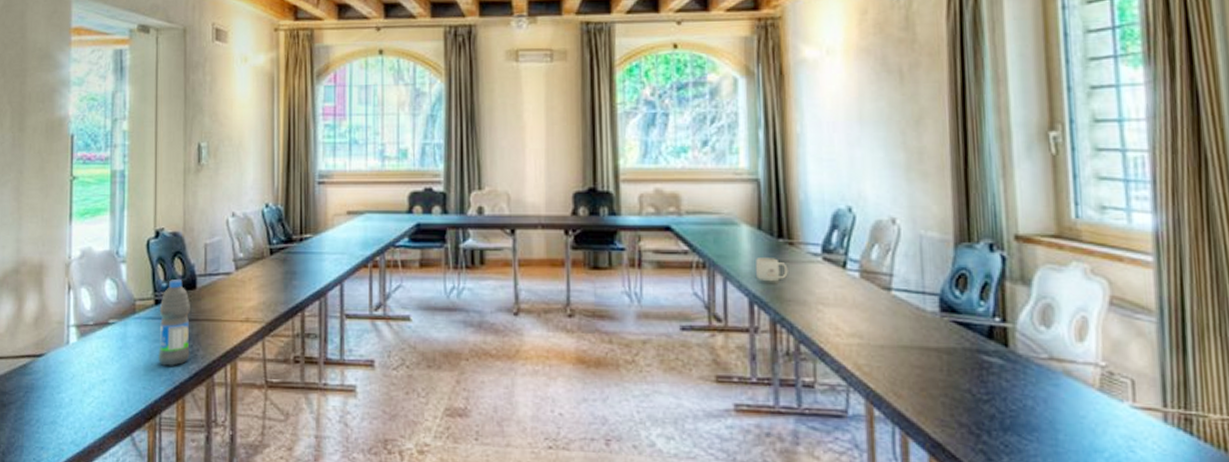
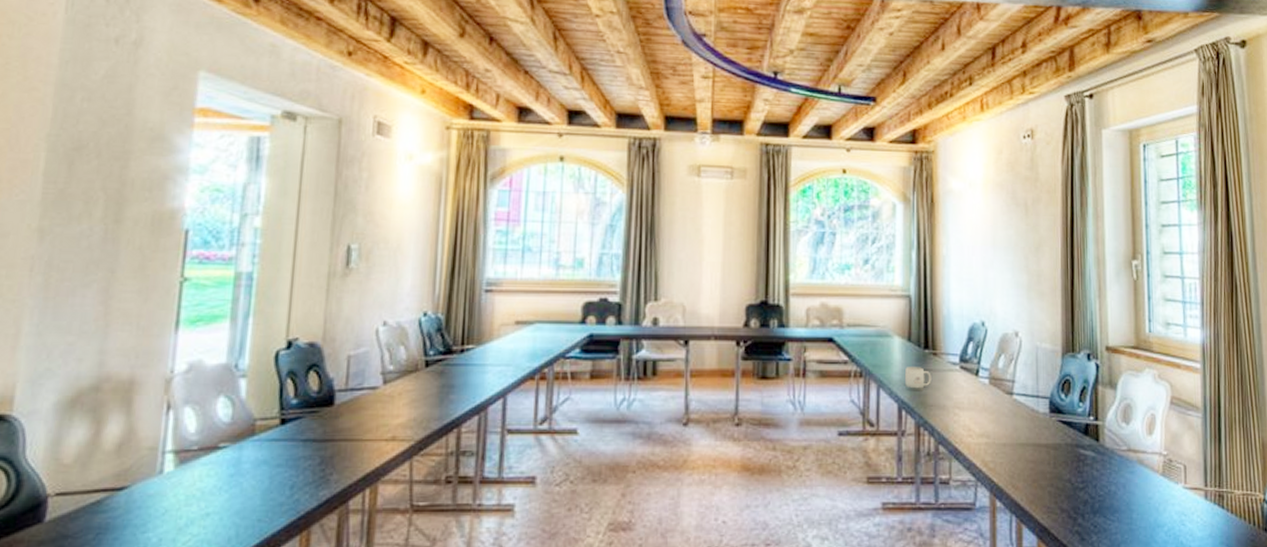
water bottle: present [157,280,190,366] -> none [279,396,325,494]

